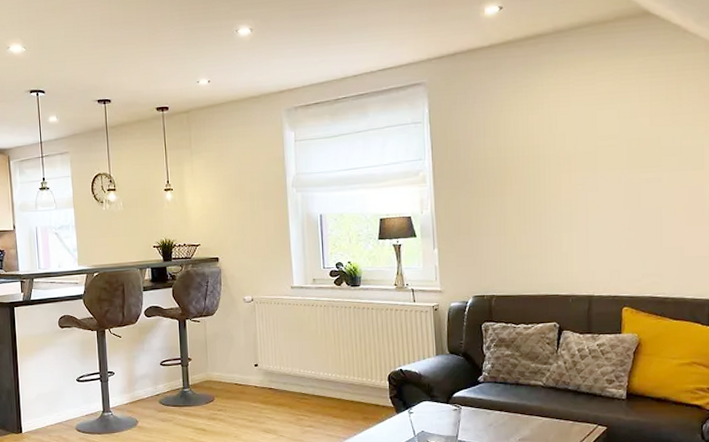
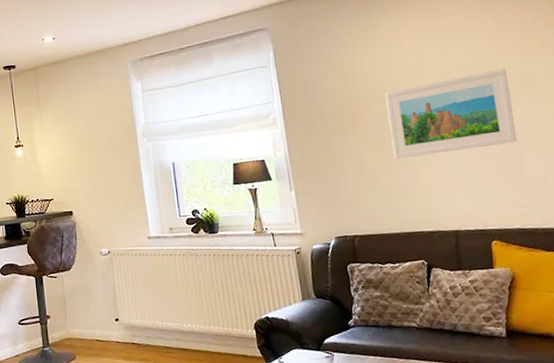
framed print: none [535,138,659,223] -> present [385,69,518,159]

